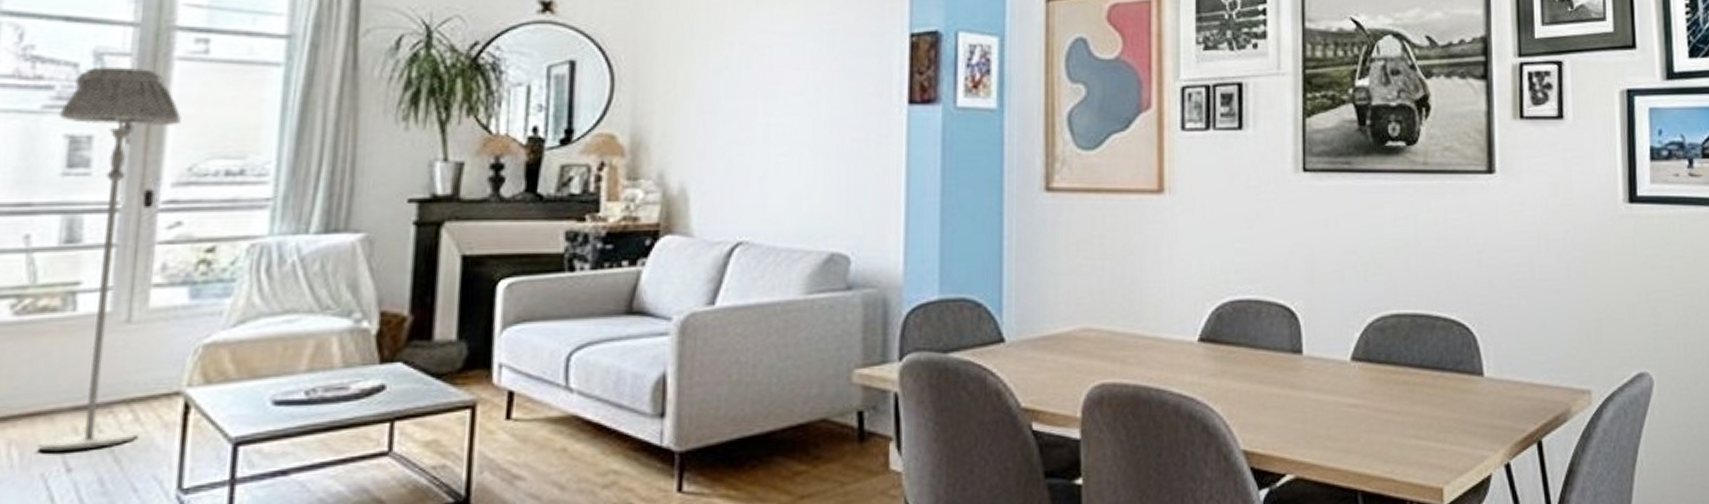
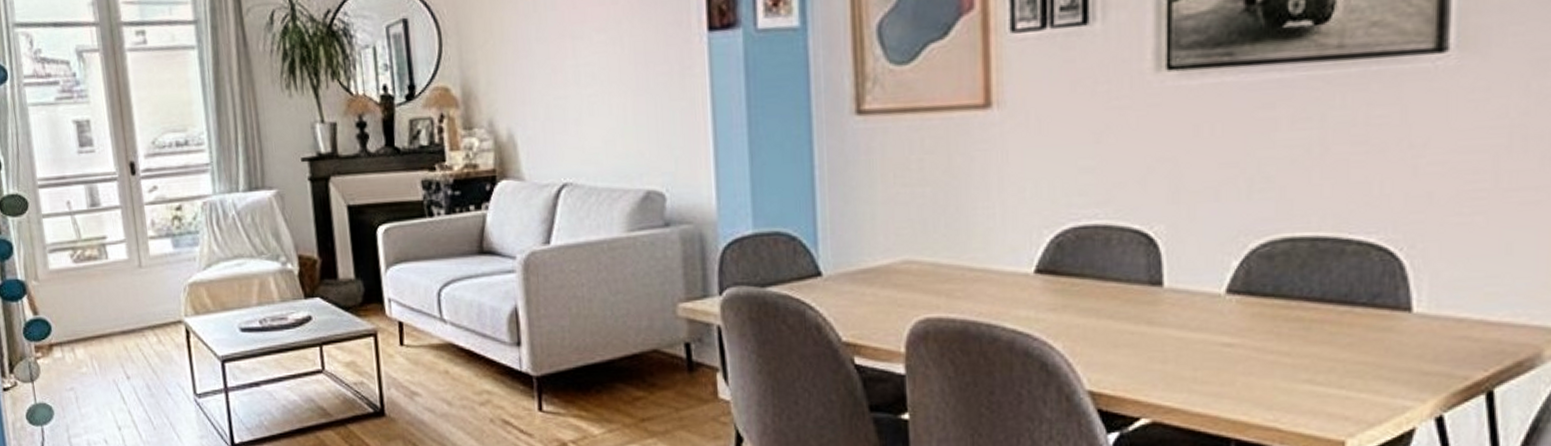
floor lamp: present [37,66,181,452] -> none [66,60,163,364]

